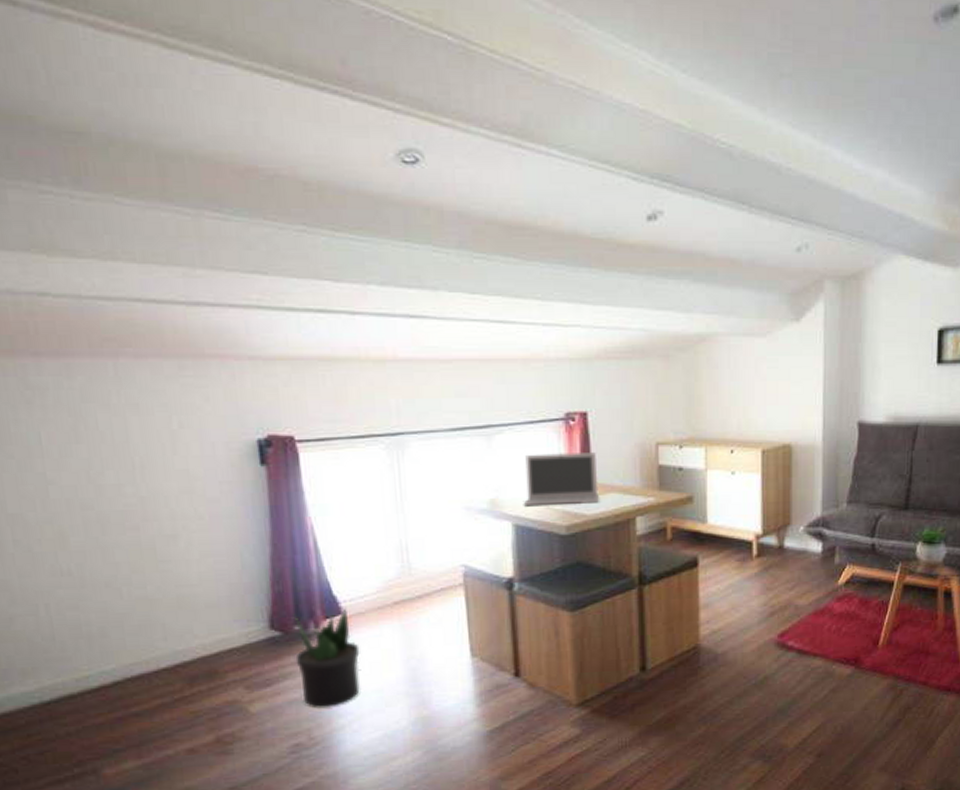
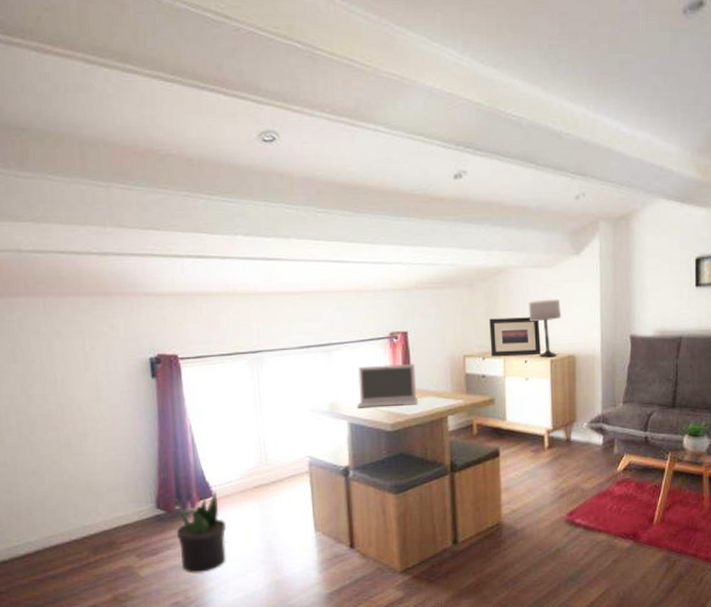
picture frame: none [688,397,750,446] -> present [489,317,541,357]
table lamp: none [737,375,775,449] -> present [528,299,561,359]

